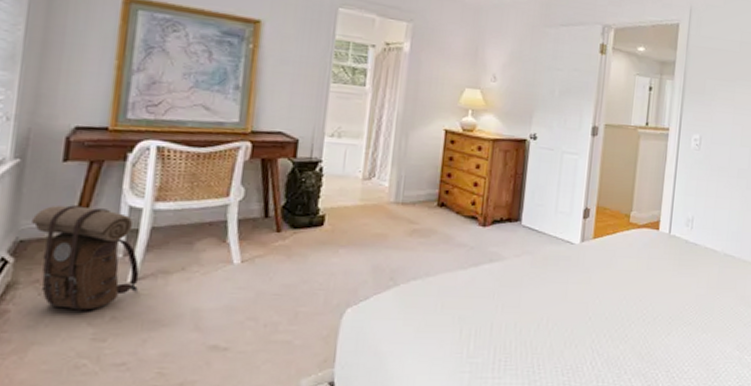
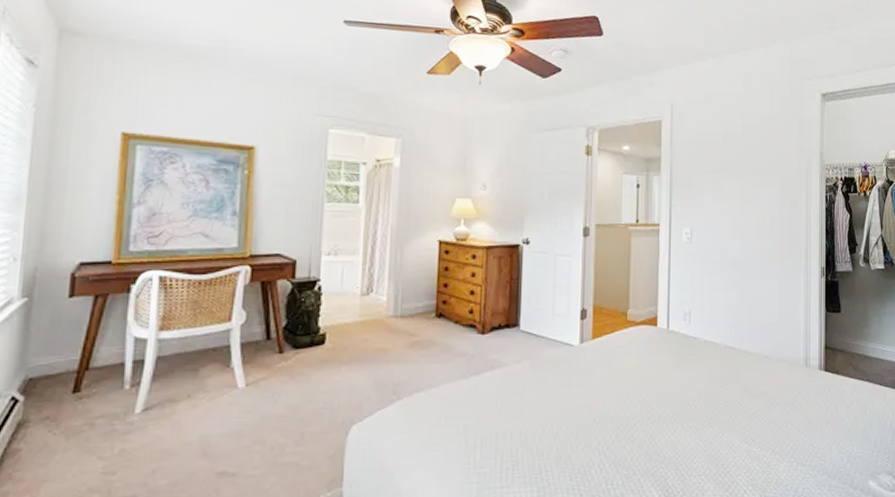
backpack: present [30,205,140,311] -> none [39,340,147,445]

